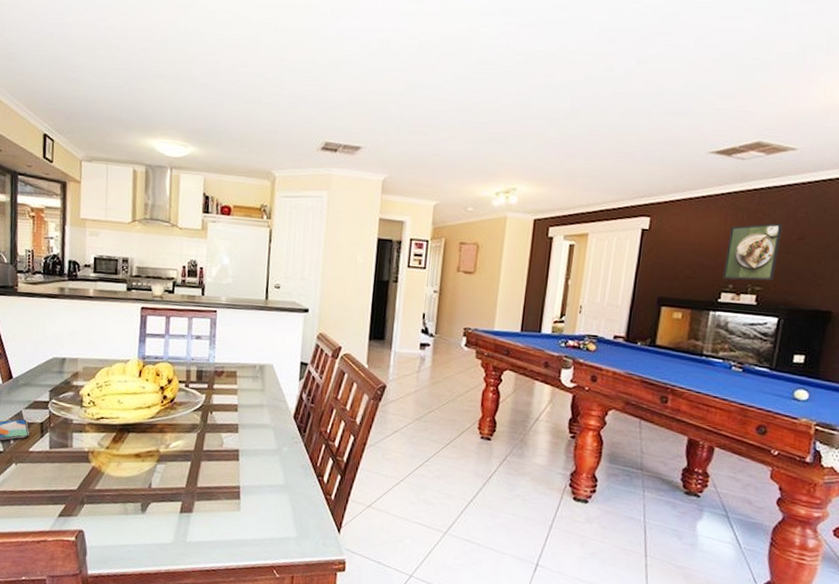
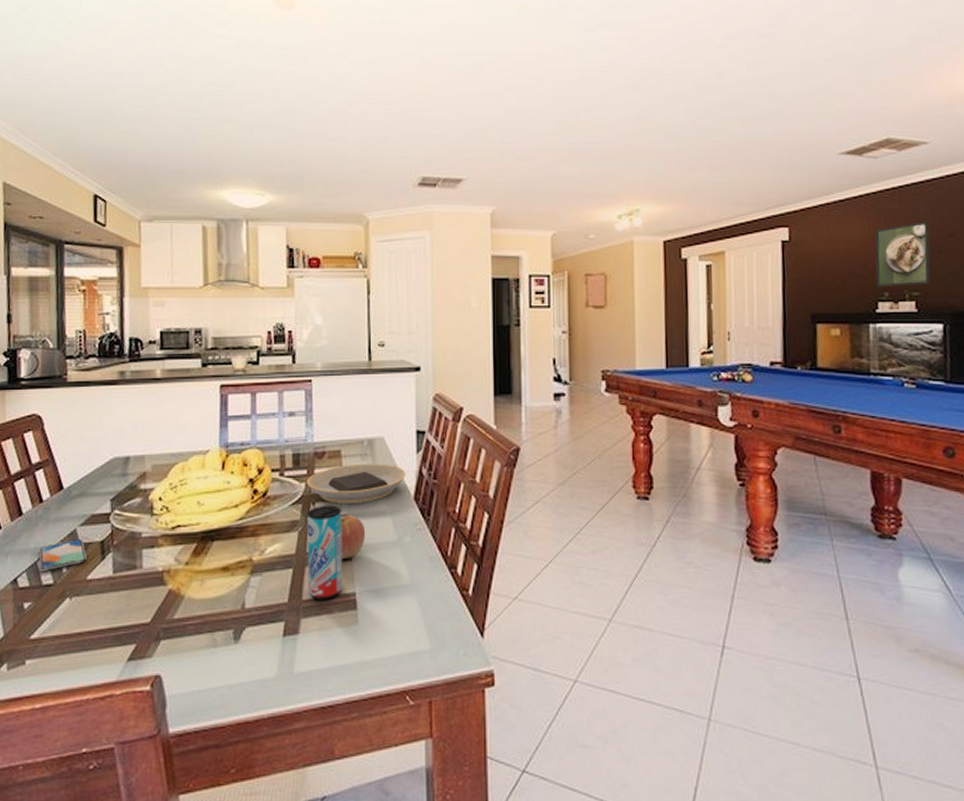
beverage can: none [202,414,234,489] -> present [306,505,344,600]
plate: none [206,384,289,417] -> present [306,464,406,504]
apple: none [230,424,252,460] -> present [340,515,366,560]

